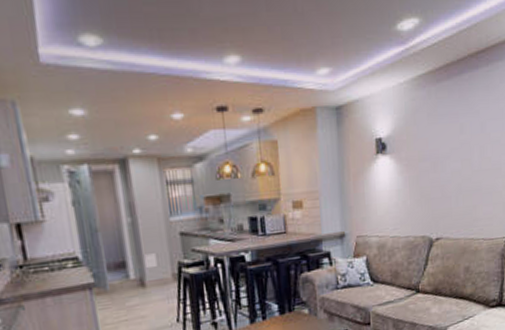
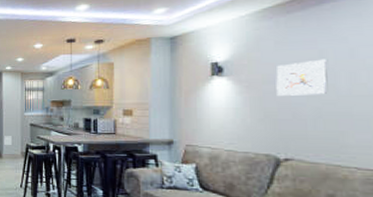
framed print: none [429,133,466,174] -> present [276,59,328,96]

